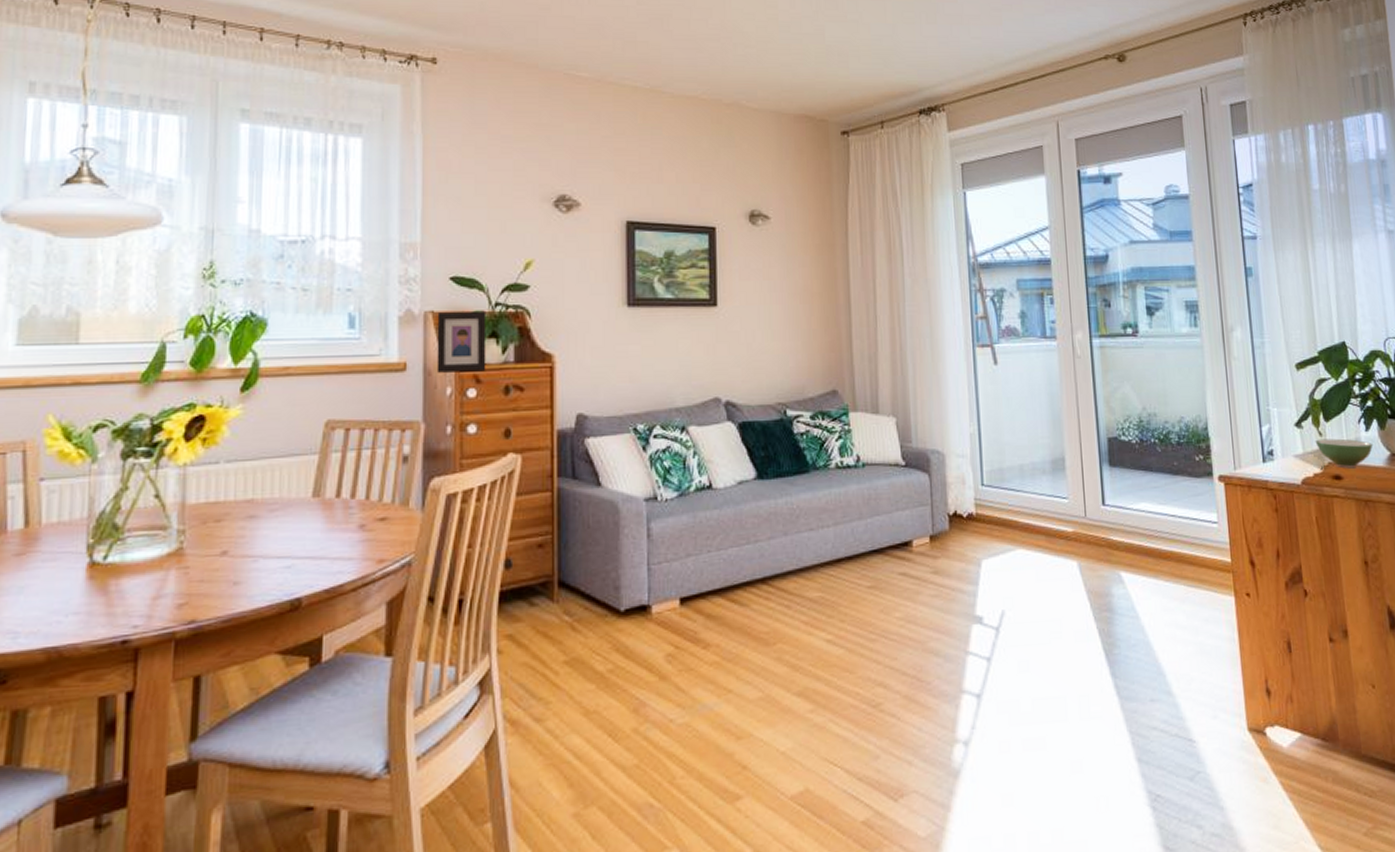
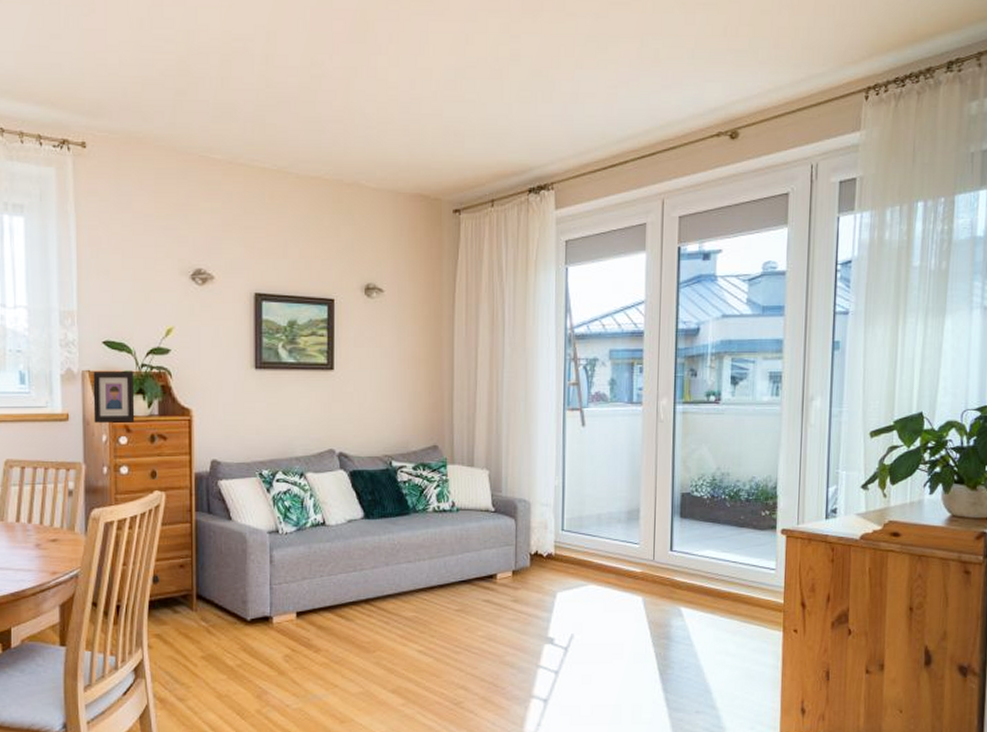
bowl: present [1315,438,1373,469] -> none [878,500,935,527]

